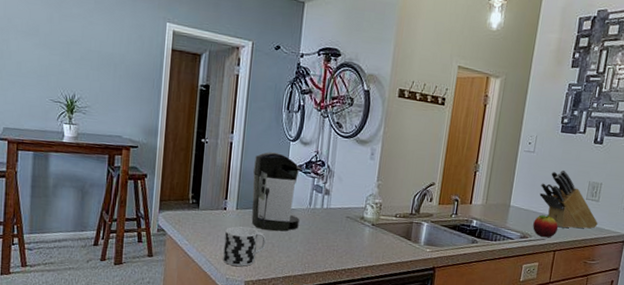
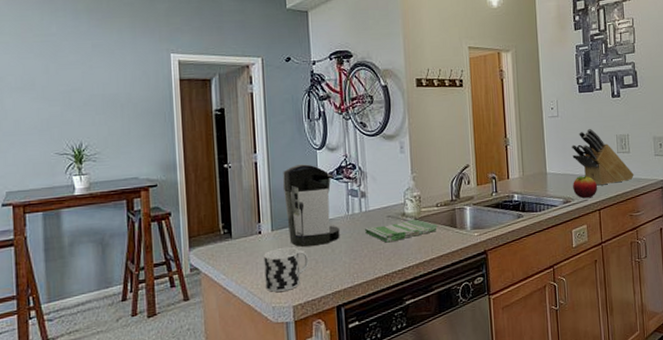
dish towel: none [322,223,394,242] -> present [364,219,438,243]

